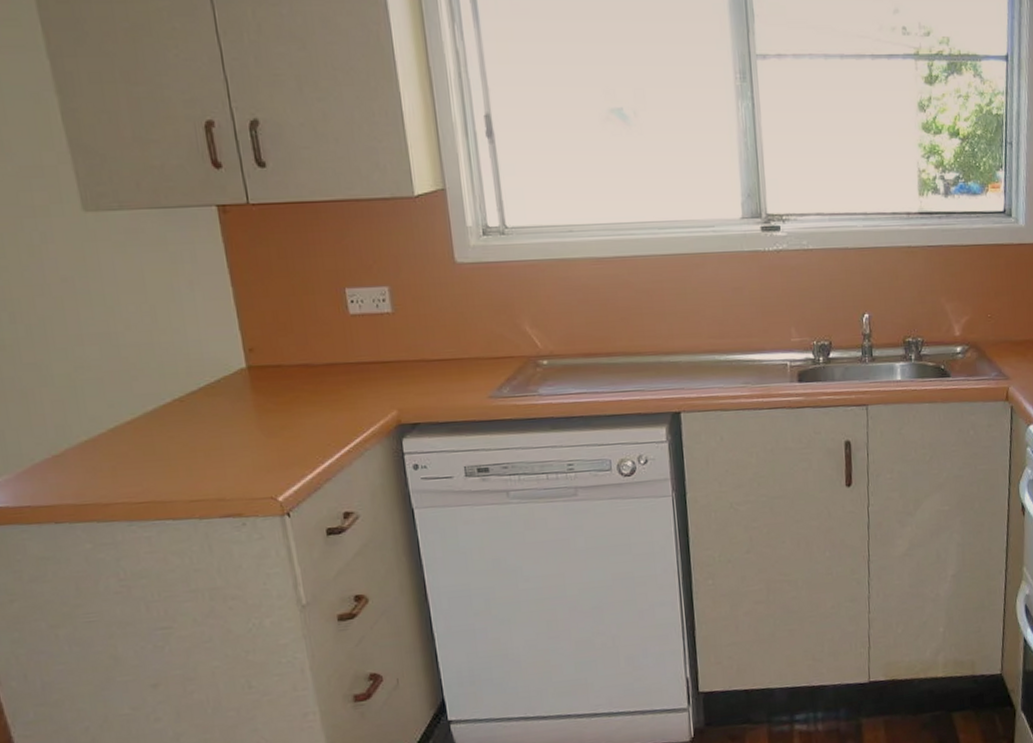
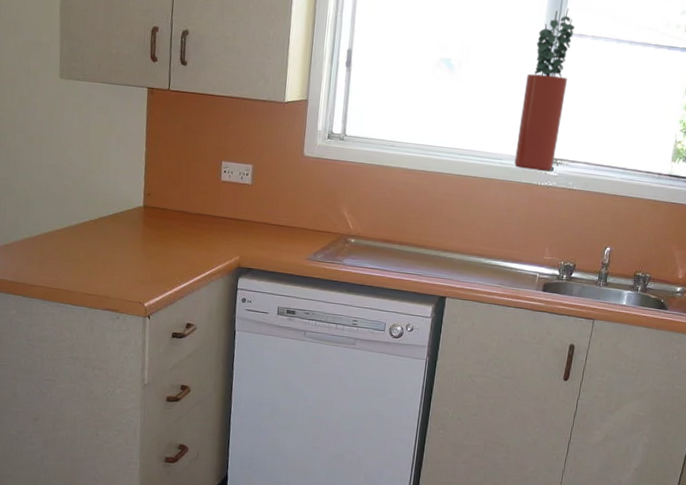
vase: none [723,23,779,234] -> present [514,8,575,171]

